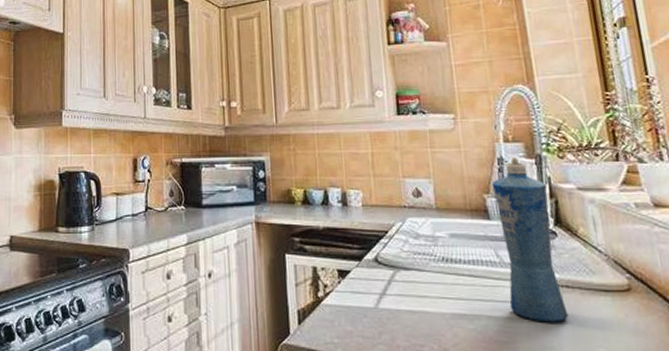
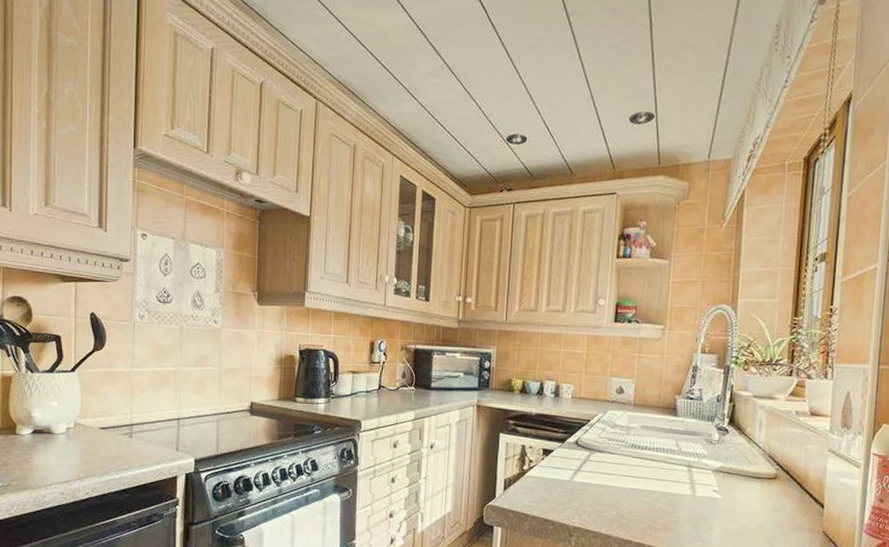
squeeze bottle: present [491,156,569,323] -> none [679,366,729,500]

